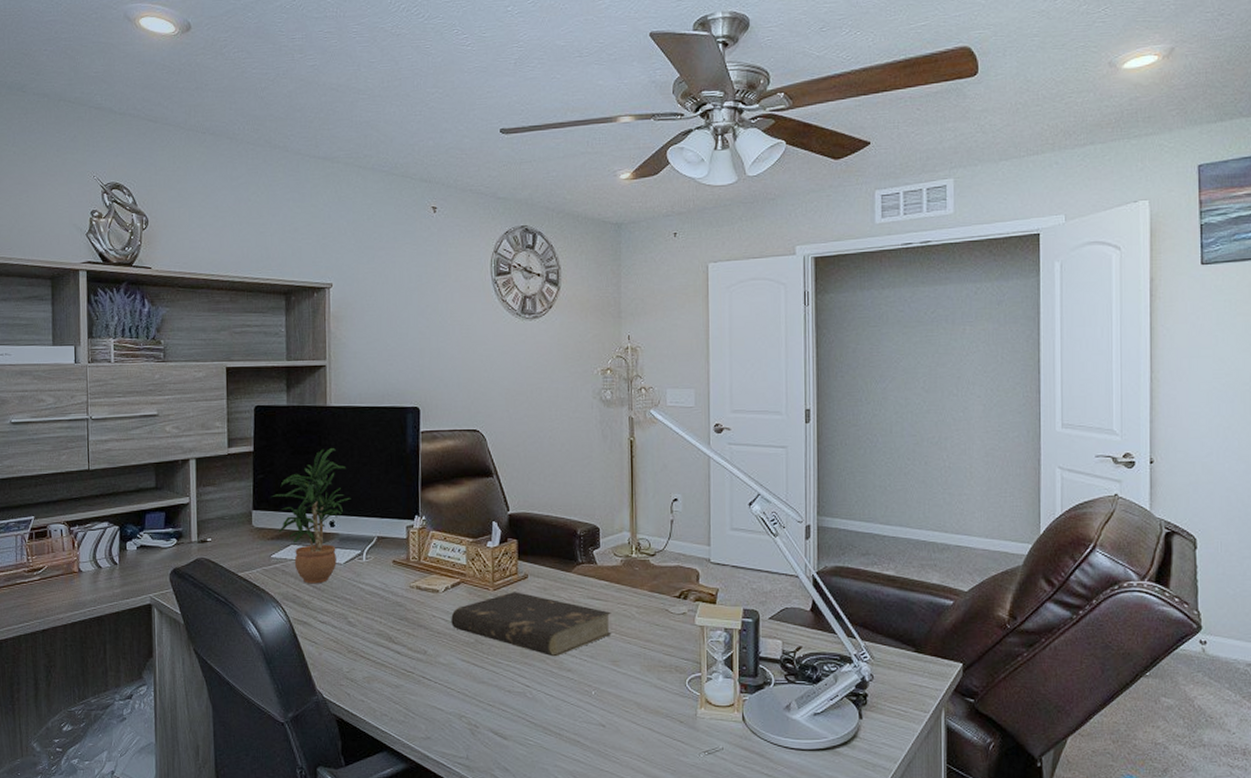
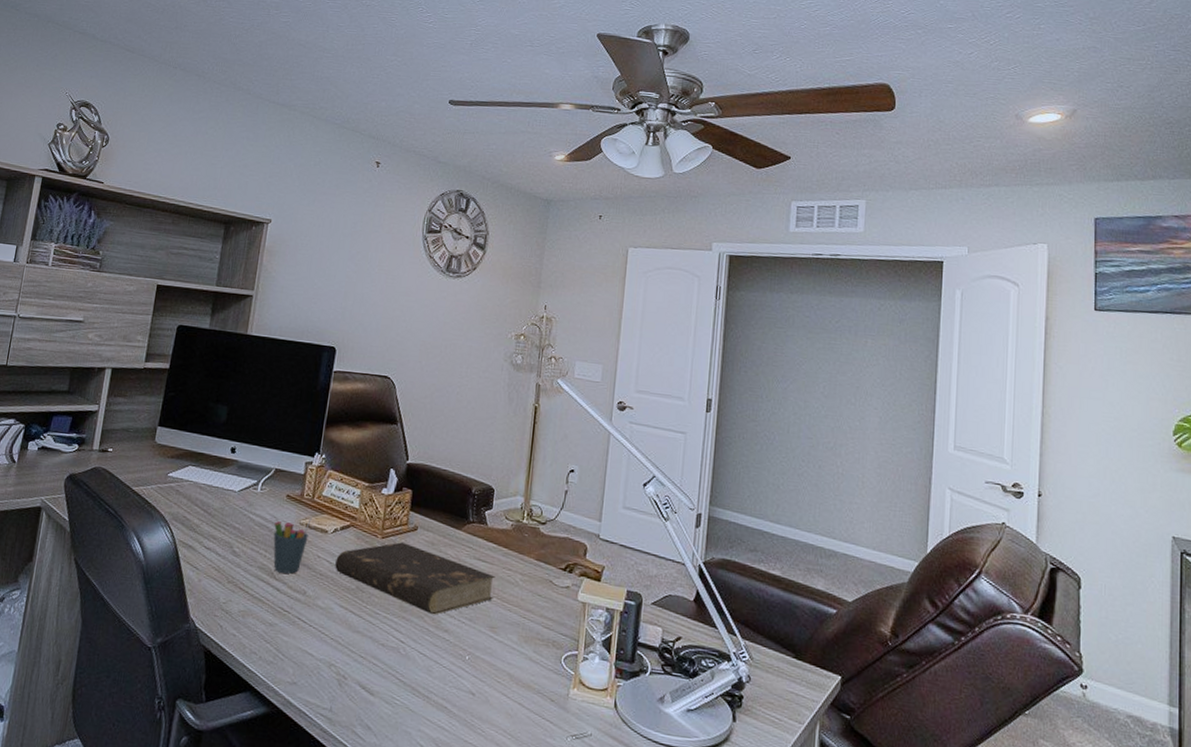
potted plant: present [270,447,351,584] -> none [178,375,256,509]
pen holder: none [385,578,421,636] -> present [273,516,312,574]

